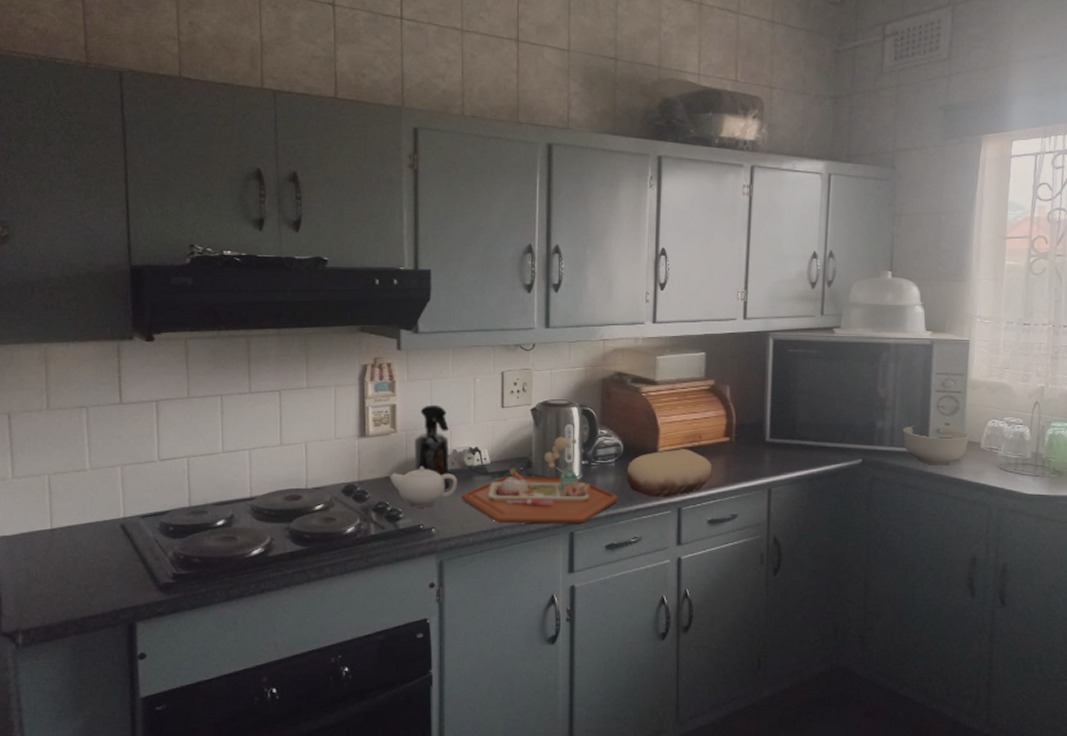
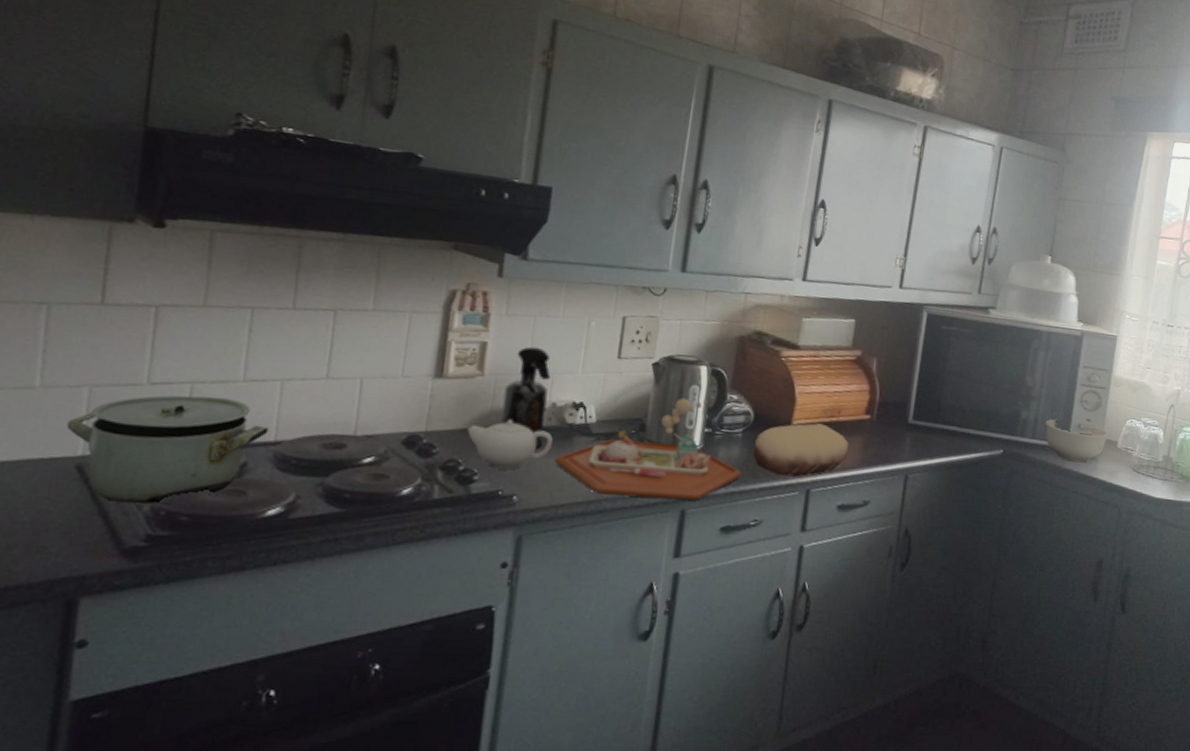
saucepan: none [111,467,245,551] -> present [66,395,269,504]

